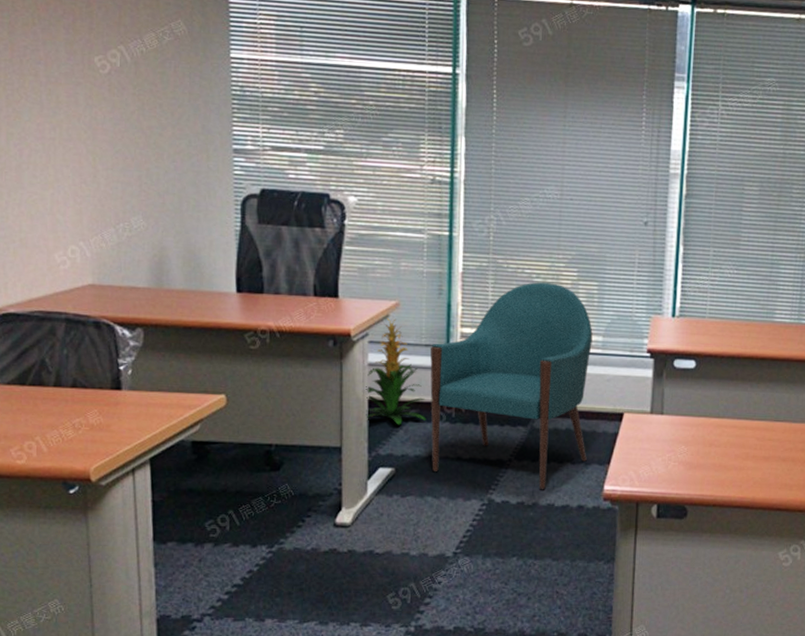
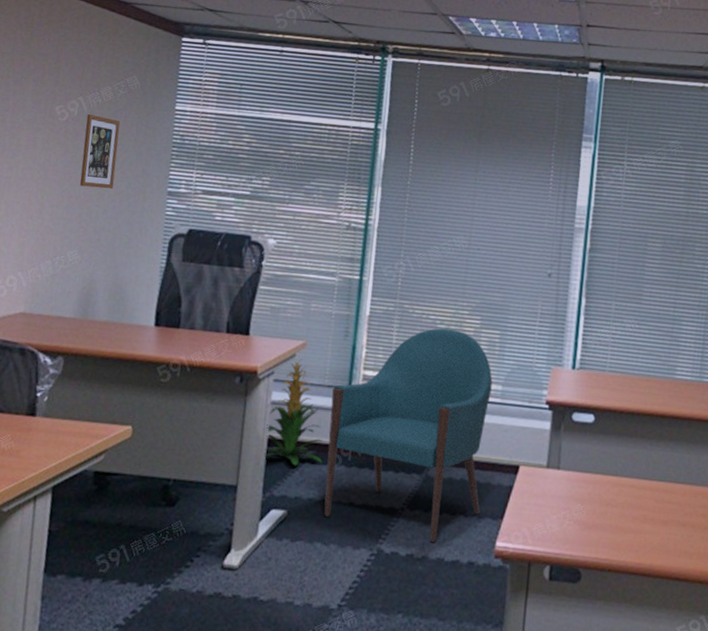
picture frame: none [131,65,173,149] -> present [80,114,120,189]

